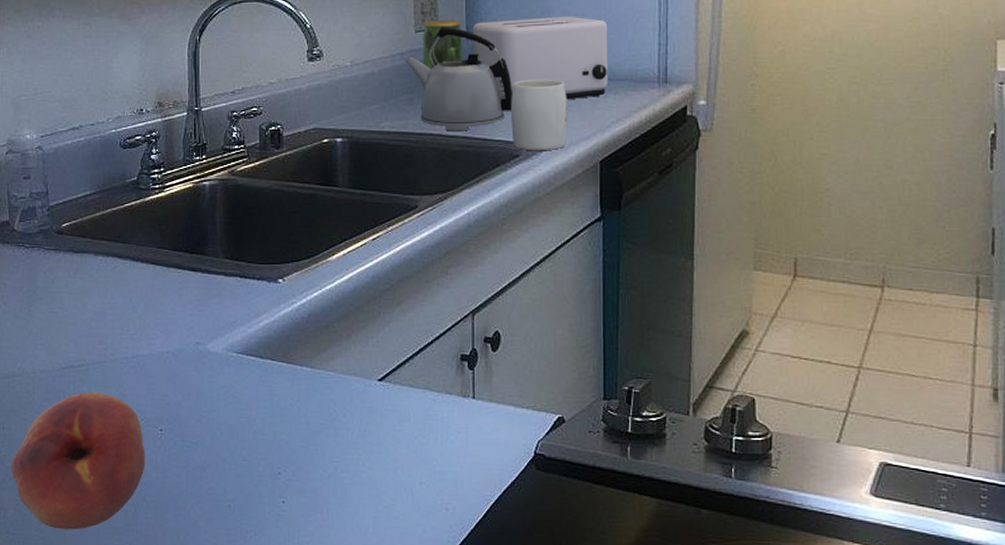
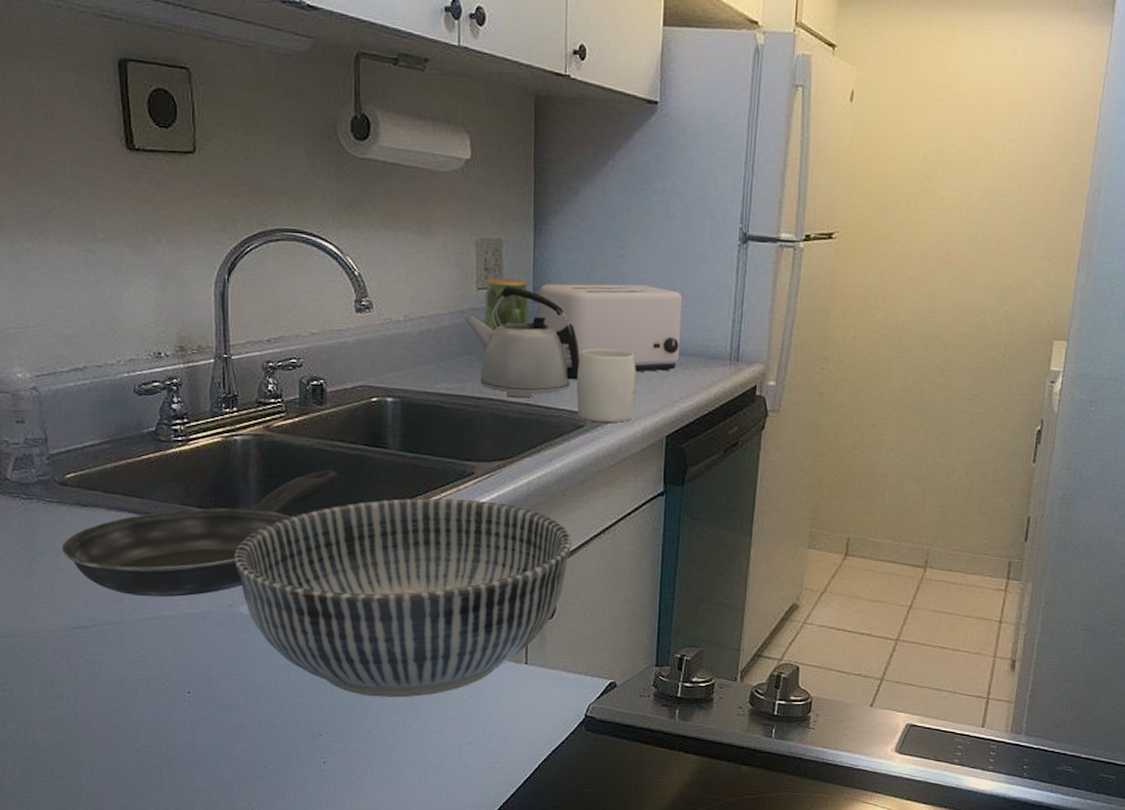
fruit: present [10,392,146,530] -> none [13,653,171,792]
frying pan: none [56,209,293,337] -> present [61,469,338,598]
bowl: none [203,232,513,435] -> present [234,498,571,698]

